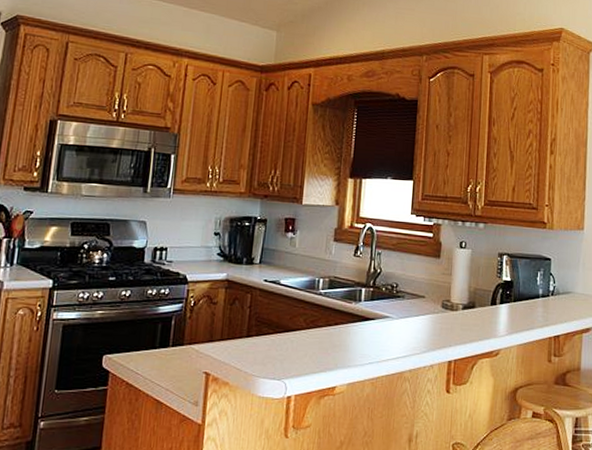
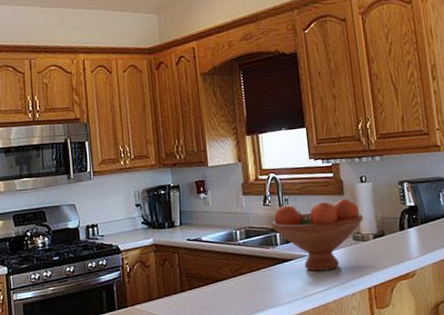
fruit bowl: none [358,259,456,336] -> present [271,198,363,272]

